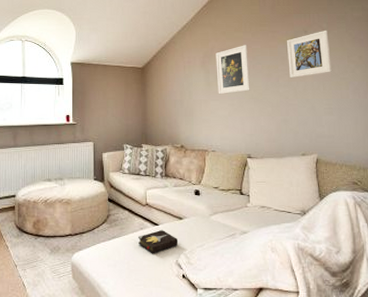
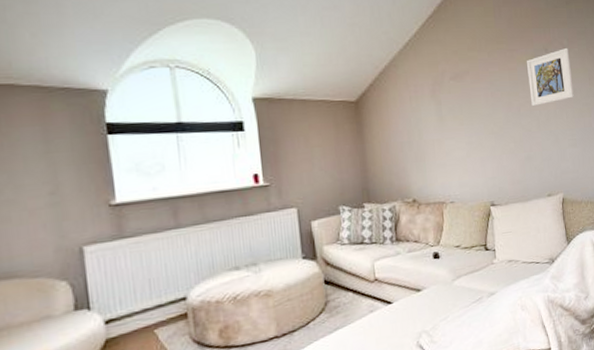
hardback book: present [138,229,179,254] -> none [368,307,418,340]
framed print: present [215,45,251,94] -> none [447,67,491,131]

